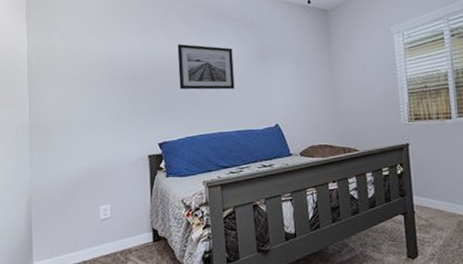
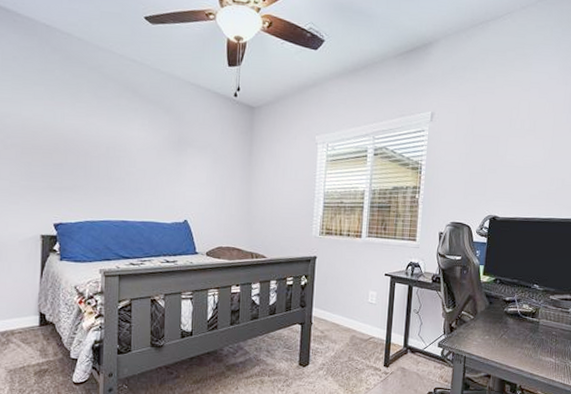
wall art: present [177,44,235,90] -> none [83,118,146,177]

